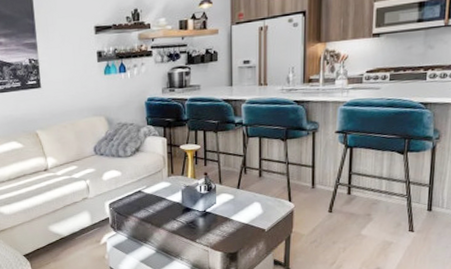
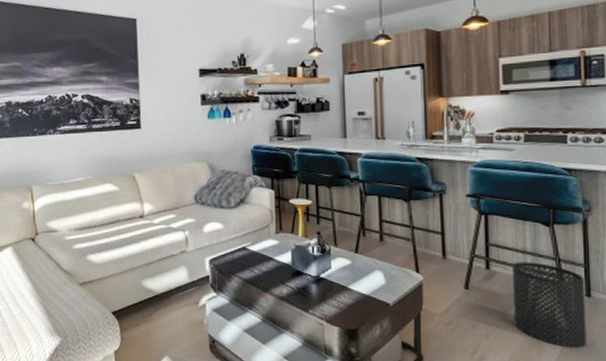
trash can: none [368,185,428,254] -> present [513,262,587,349]

